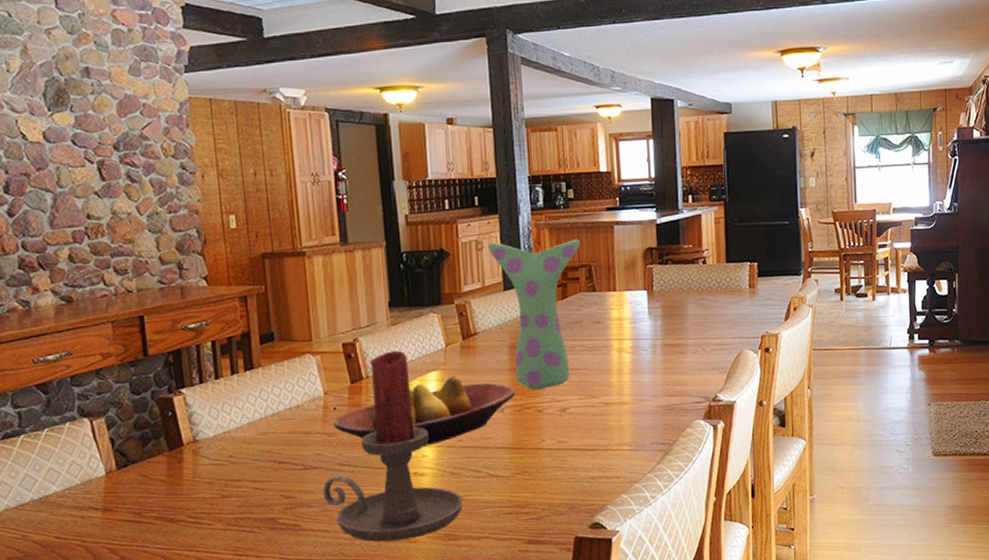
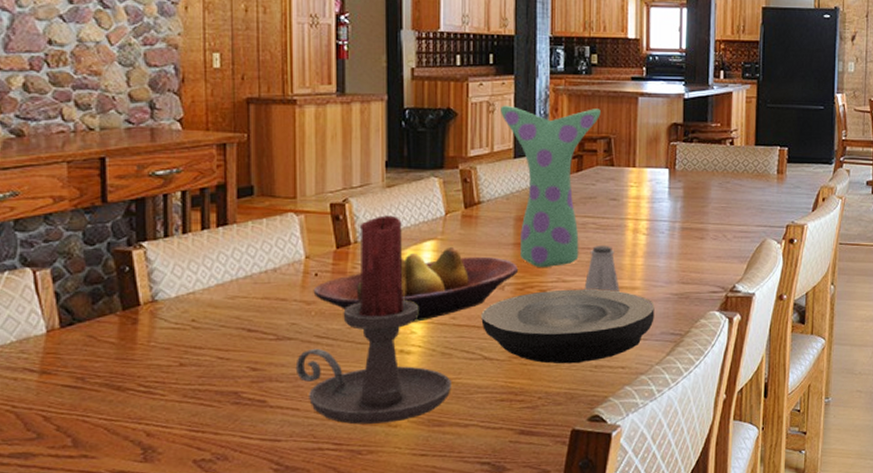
plate: none [485,406,644,478] -> present [481,288,655,364]
saltshaker: none [576,365,610,409] -> present [584,246,620,293]

